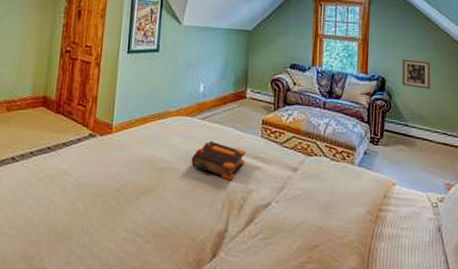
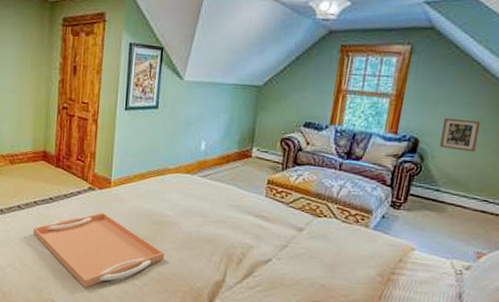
serving tray: none [26,160,167,250] -> present [32,212,165,288]
bible: present [191,140,246,181] -> none [190,198,248,237]

